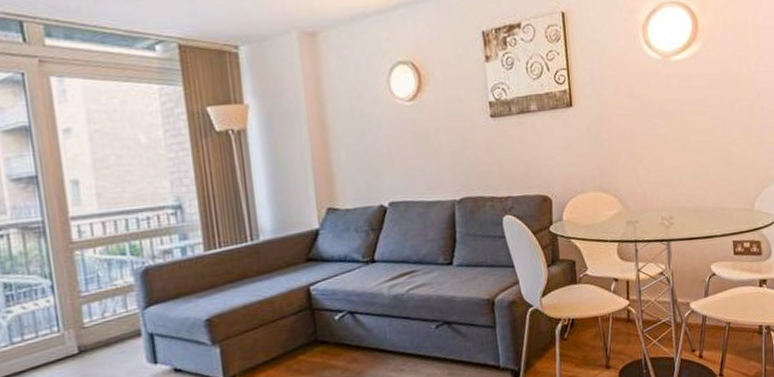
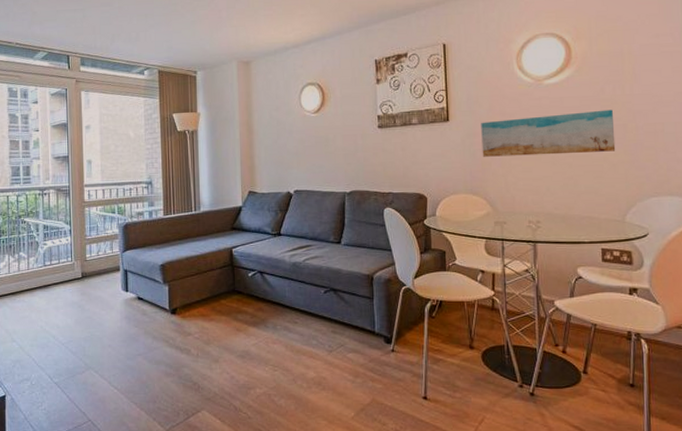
wall art: none [607,88,743,148] -> present [481,109,616,157]

